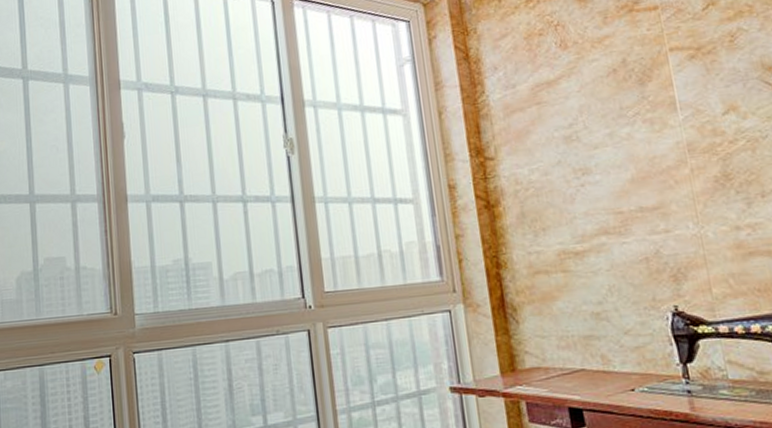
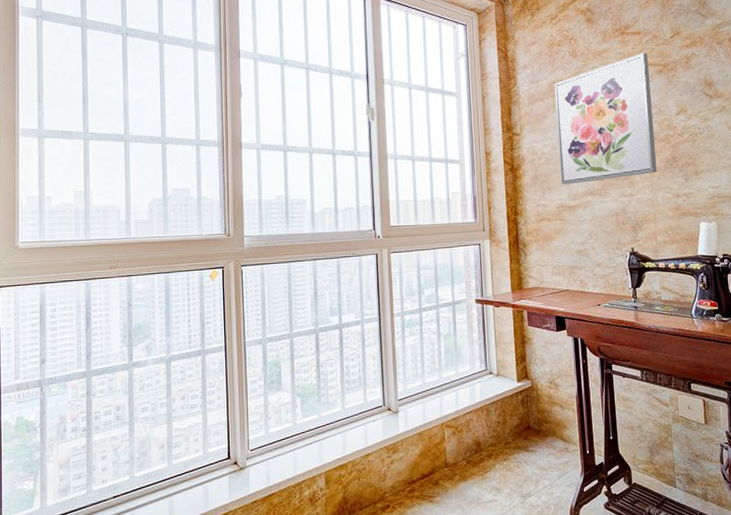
wall art: none [538,34,703,223] -> present [554,53,658,185]

